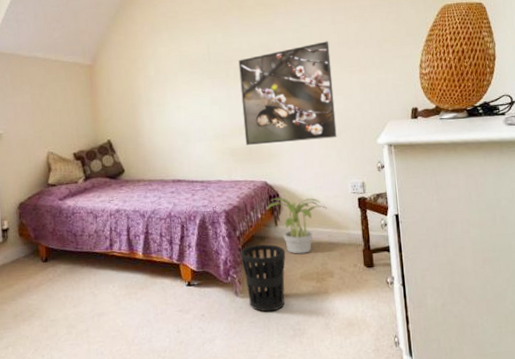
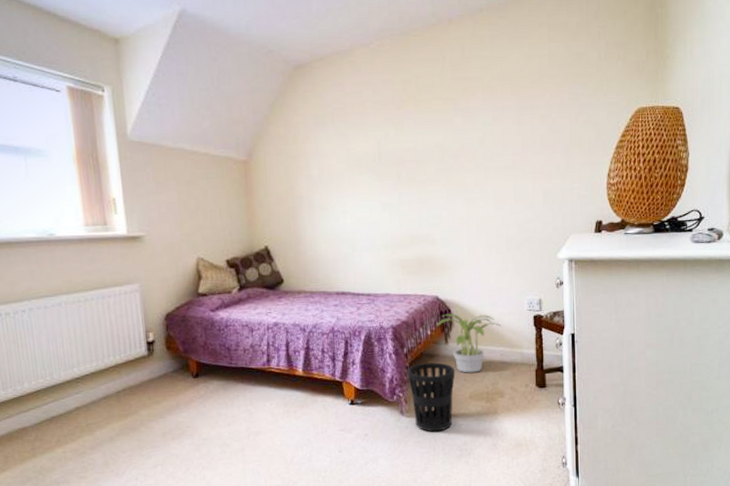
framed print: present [238,41,337,145] -> none [412,143,515,256]

